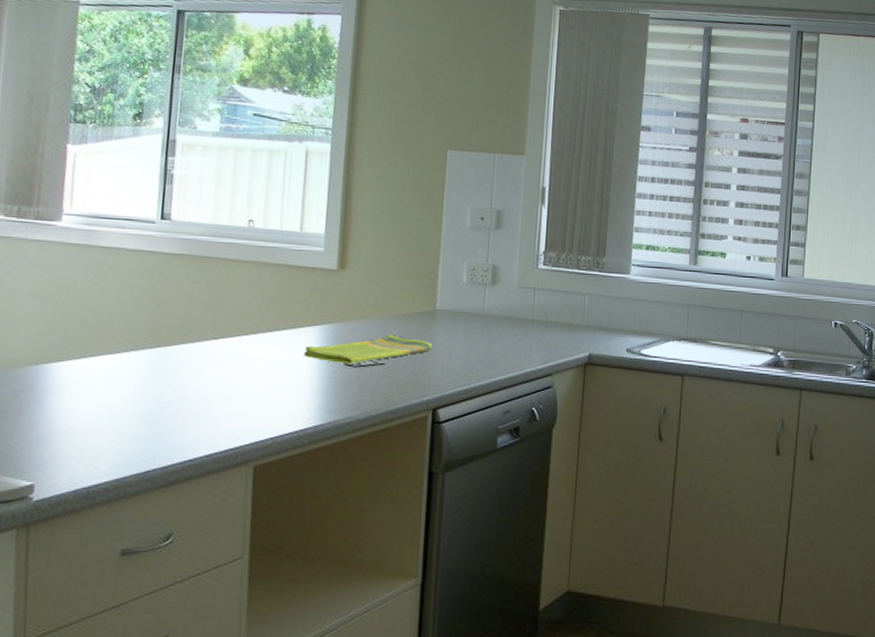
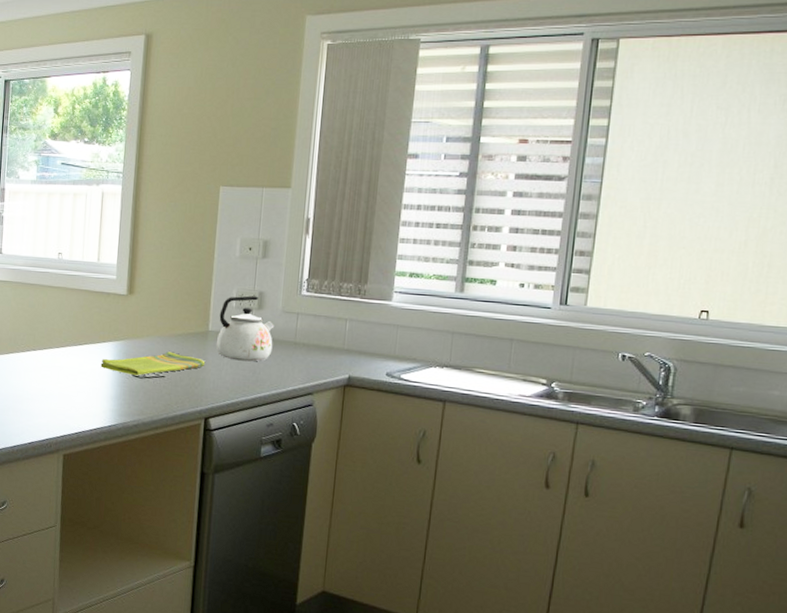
kettle: none [444,270,510,343] -> present [216,295,275,362]

